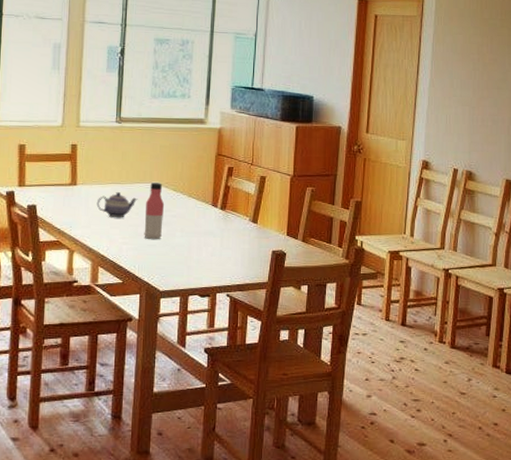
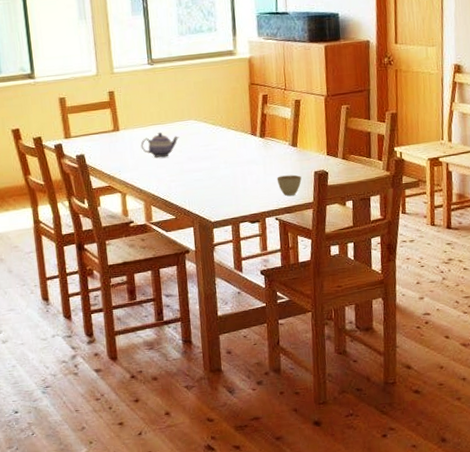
water bottle: present [144,181,165,240] -> none [187,118,207,175]
cup: none [232,251,258,273] -> present [276,174,302,196]

